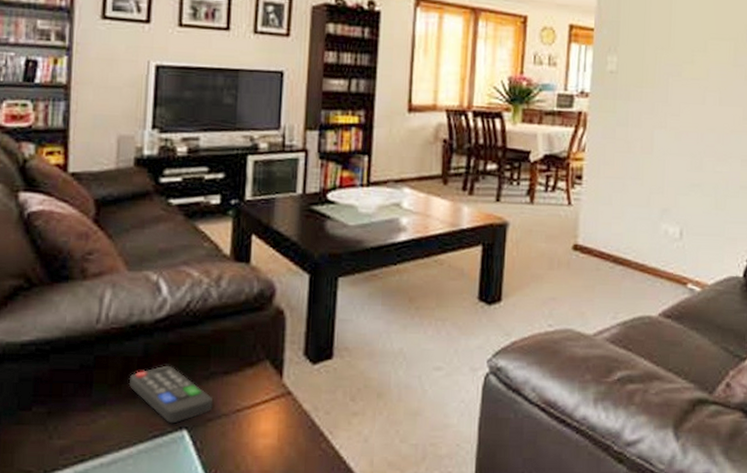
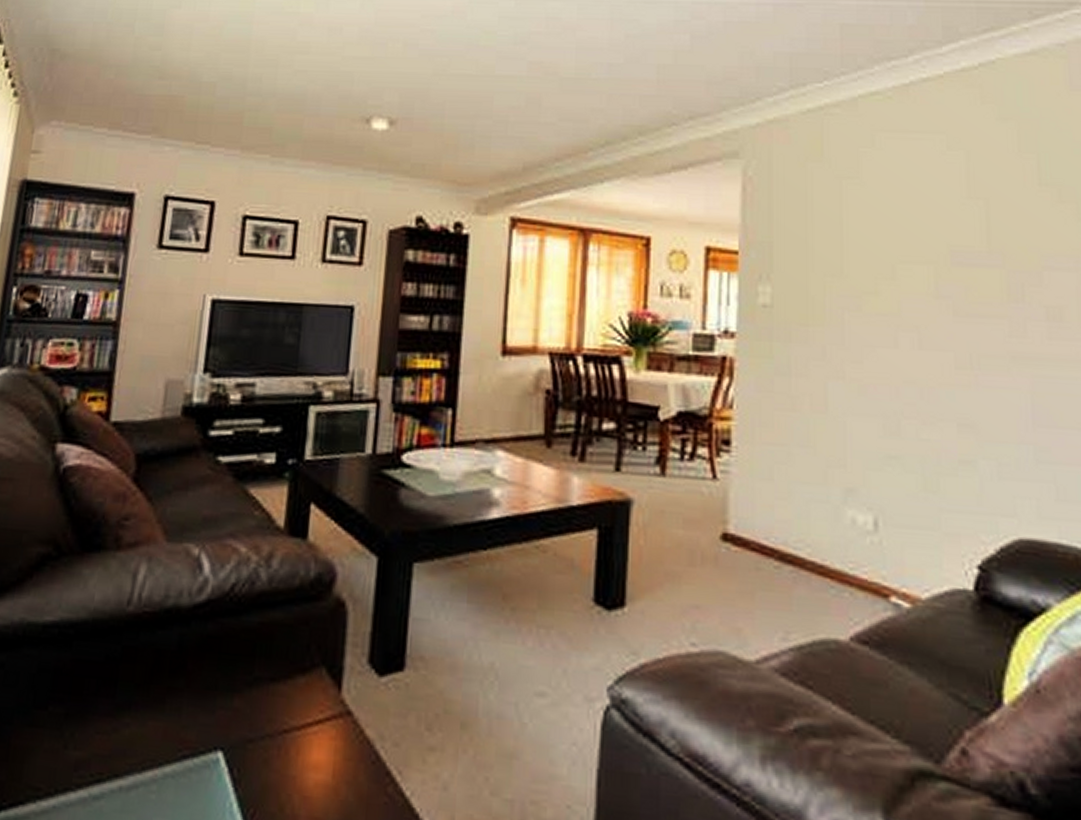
remote control: present [128,365,214,424] -> none [158,664,256,742]

